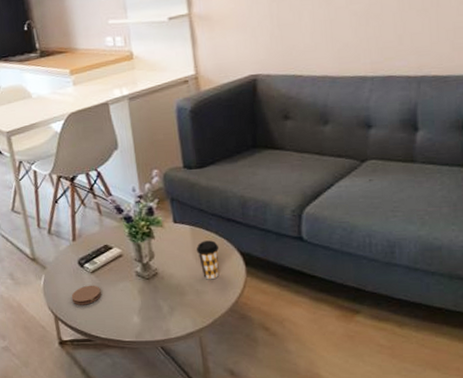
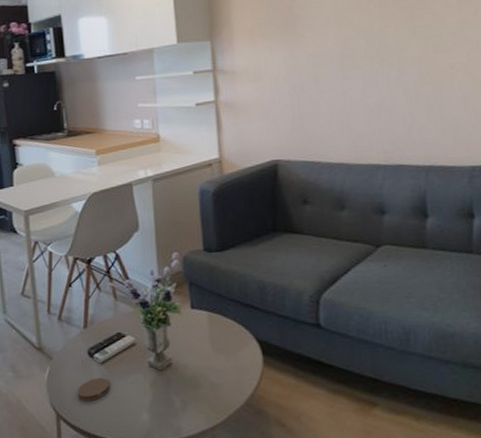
coffee cup: present [196,240,220,280] -> none [212,327,237,371]

